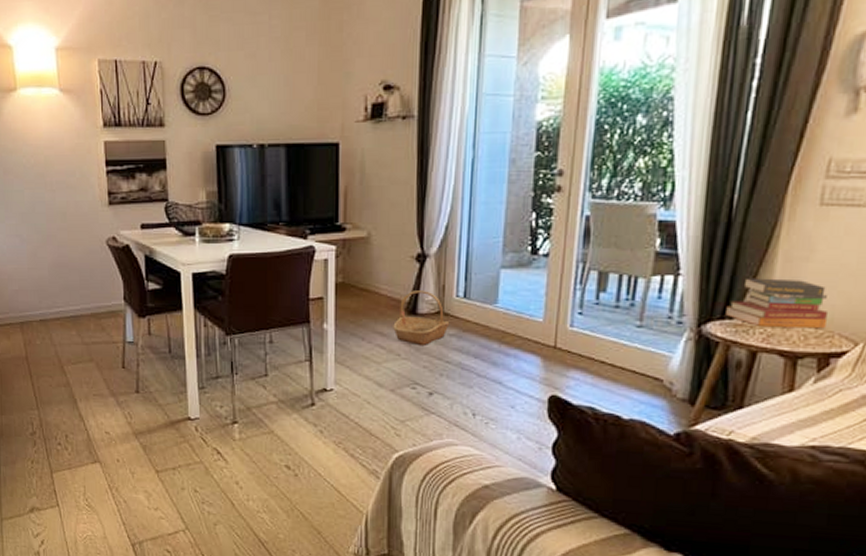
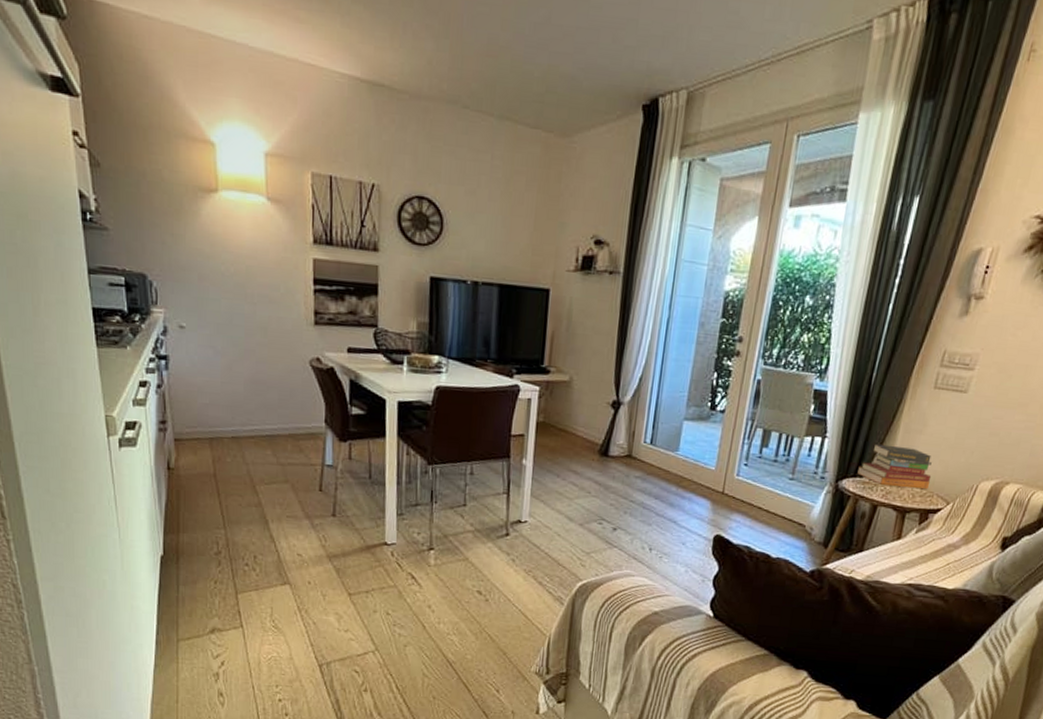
basket: present [393,290,450,347] -> none [586,434,637,486]

